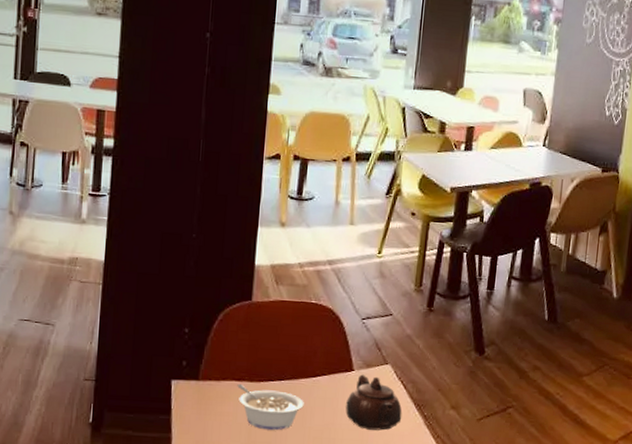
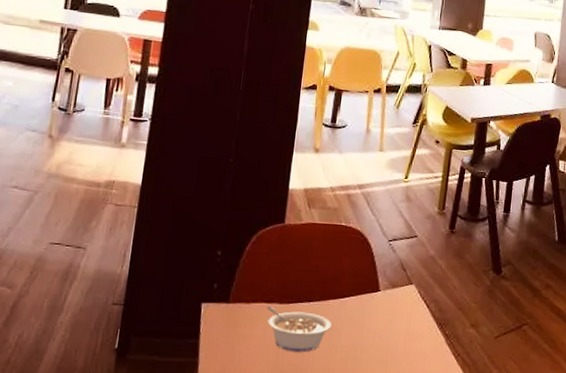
teapot: present [345,374,402,431] -> none [371,294,425,350]

